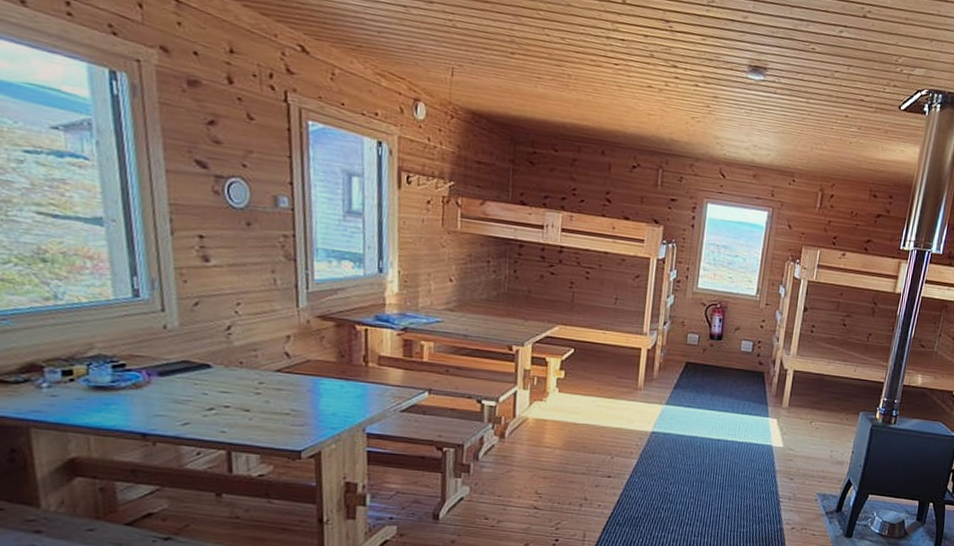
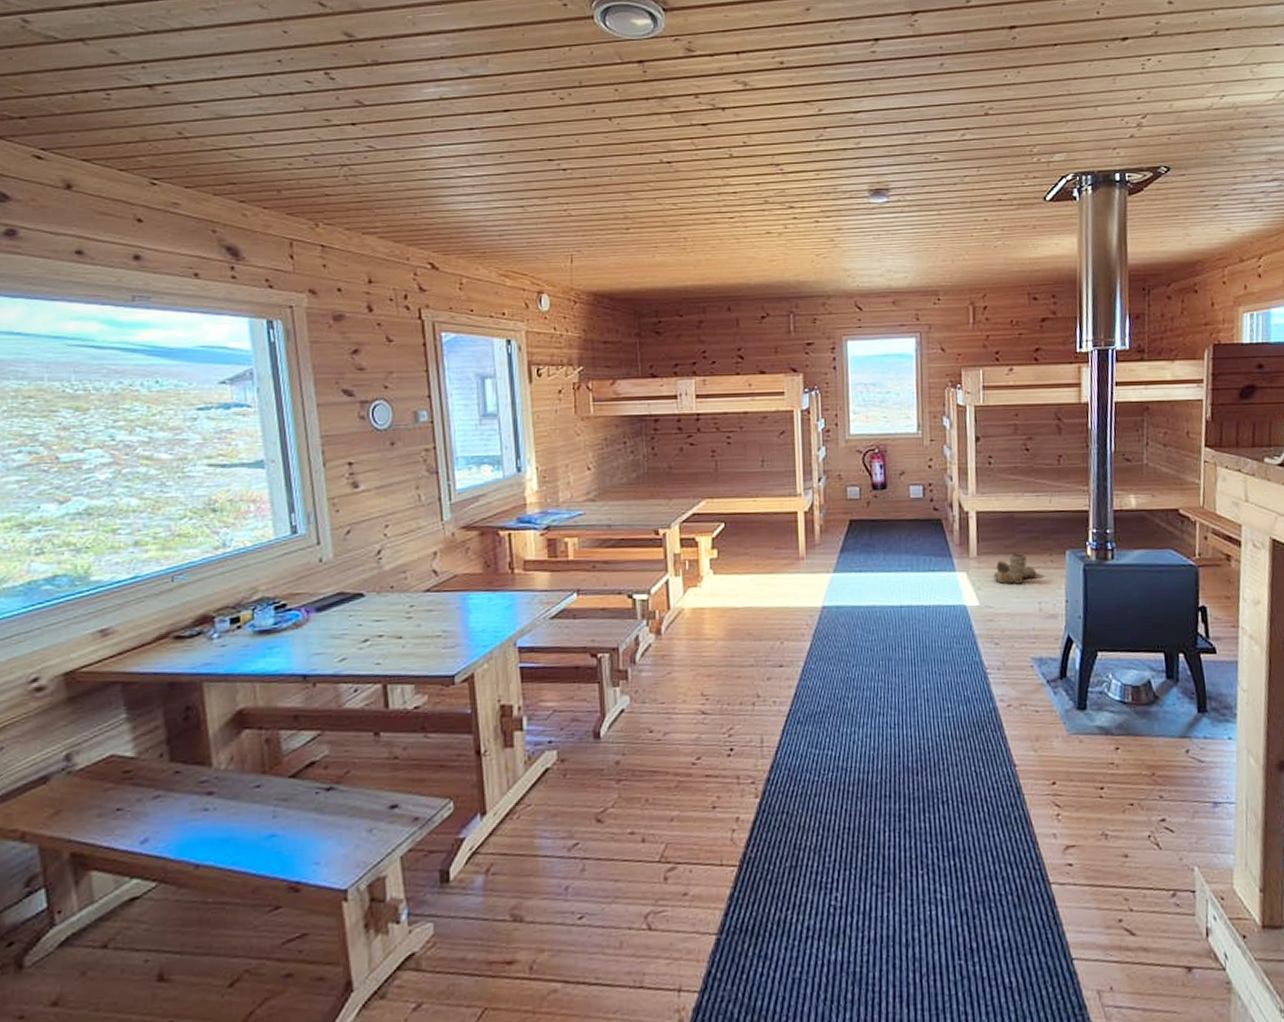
boots: none [798,409,834,434] -> present [993,553,1038,585]

